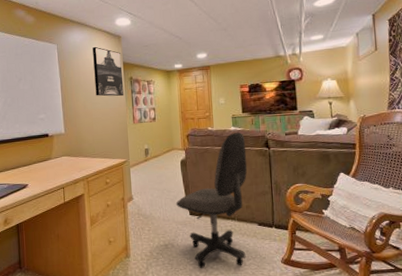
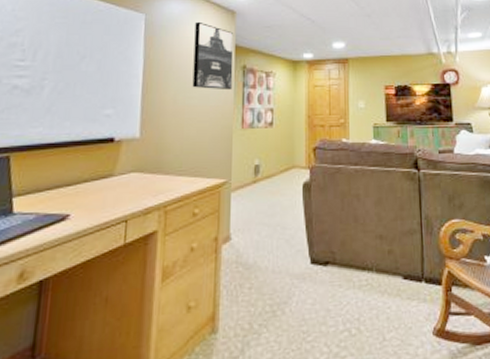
office chair: present [176,132,248,269] -> none [292,146,391,349]

